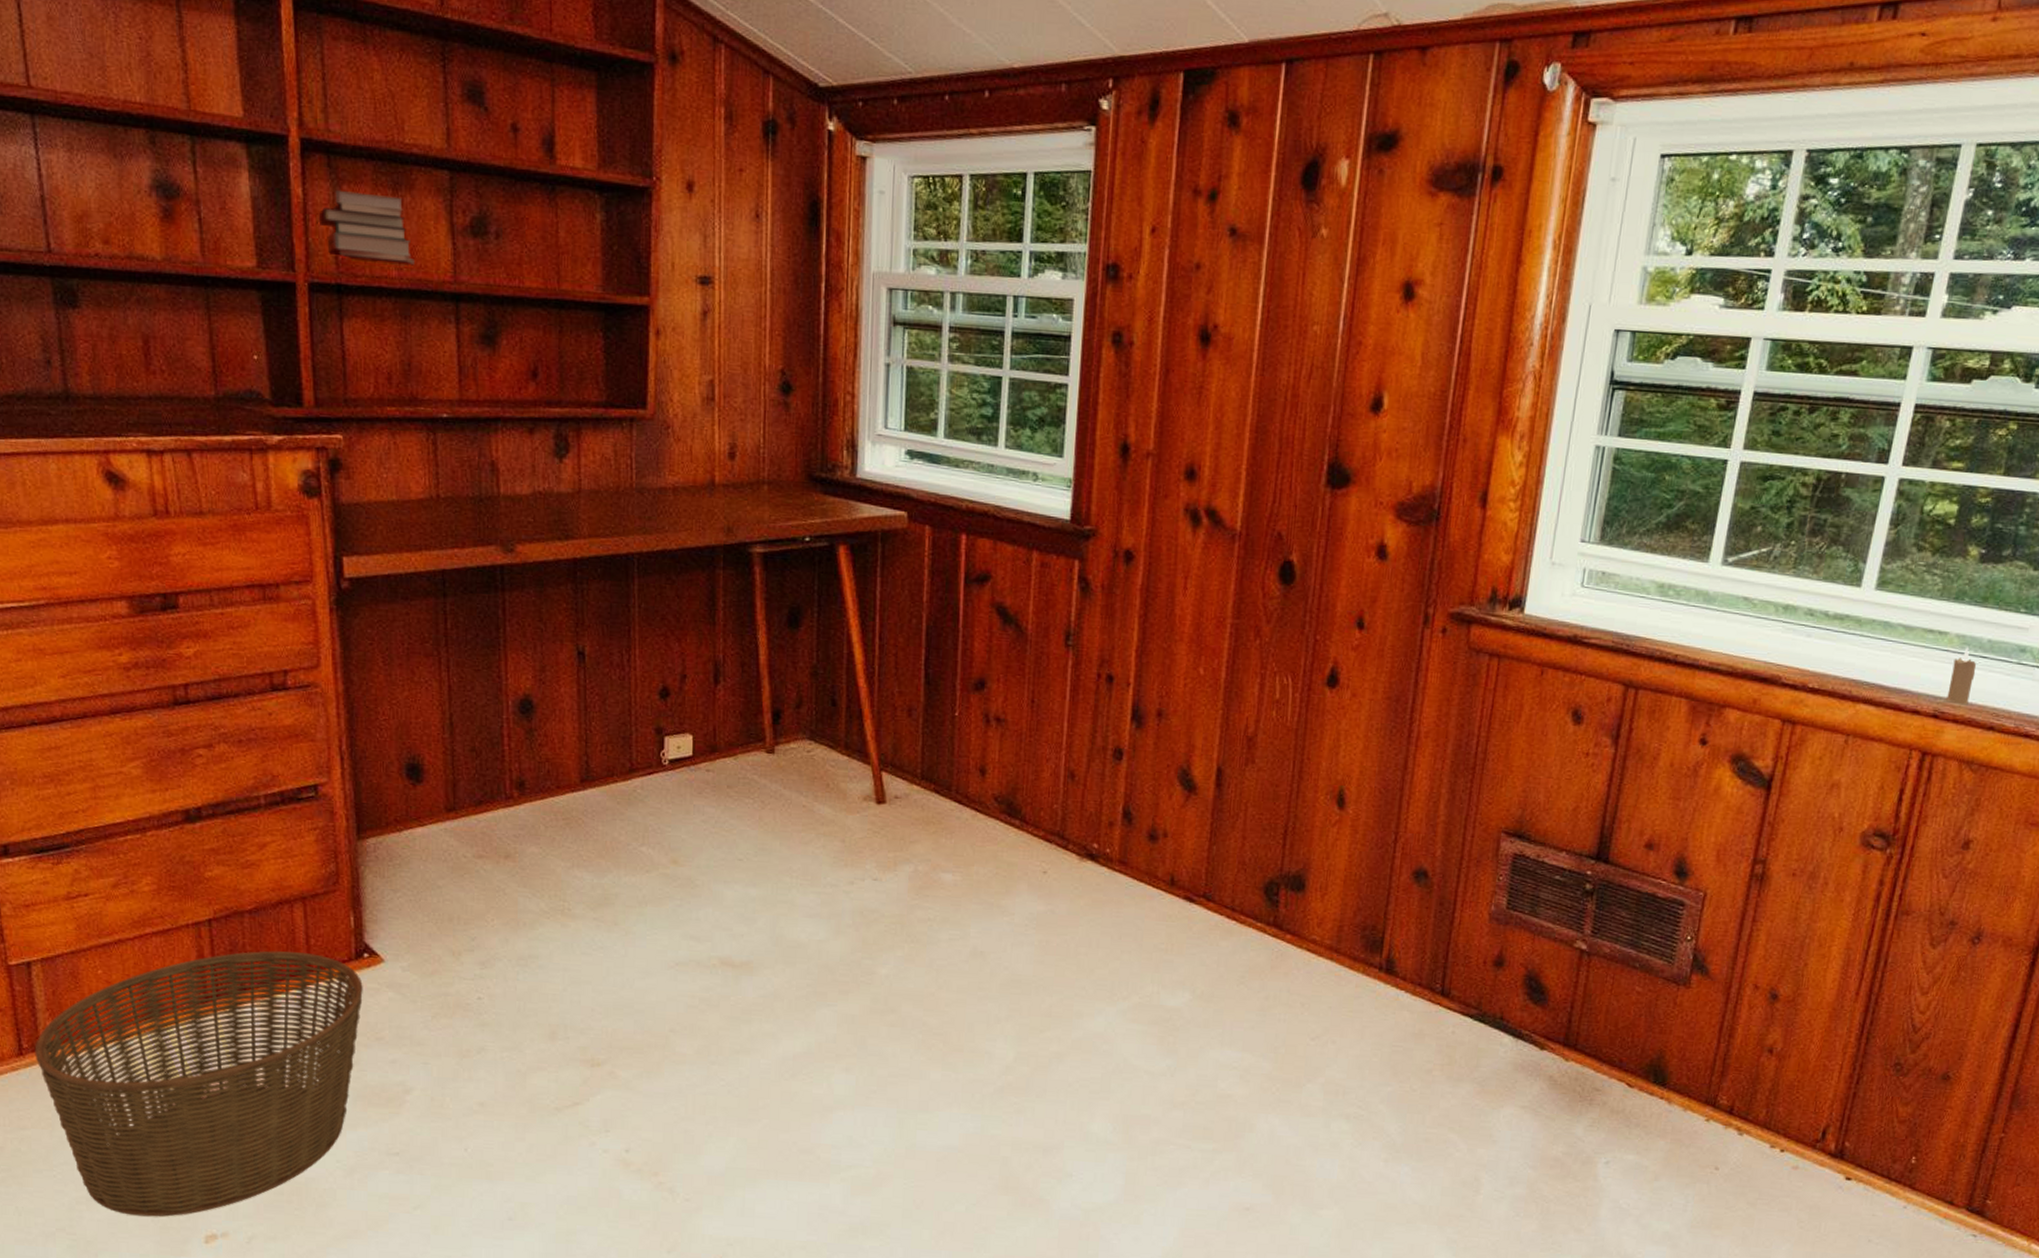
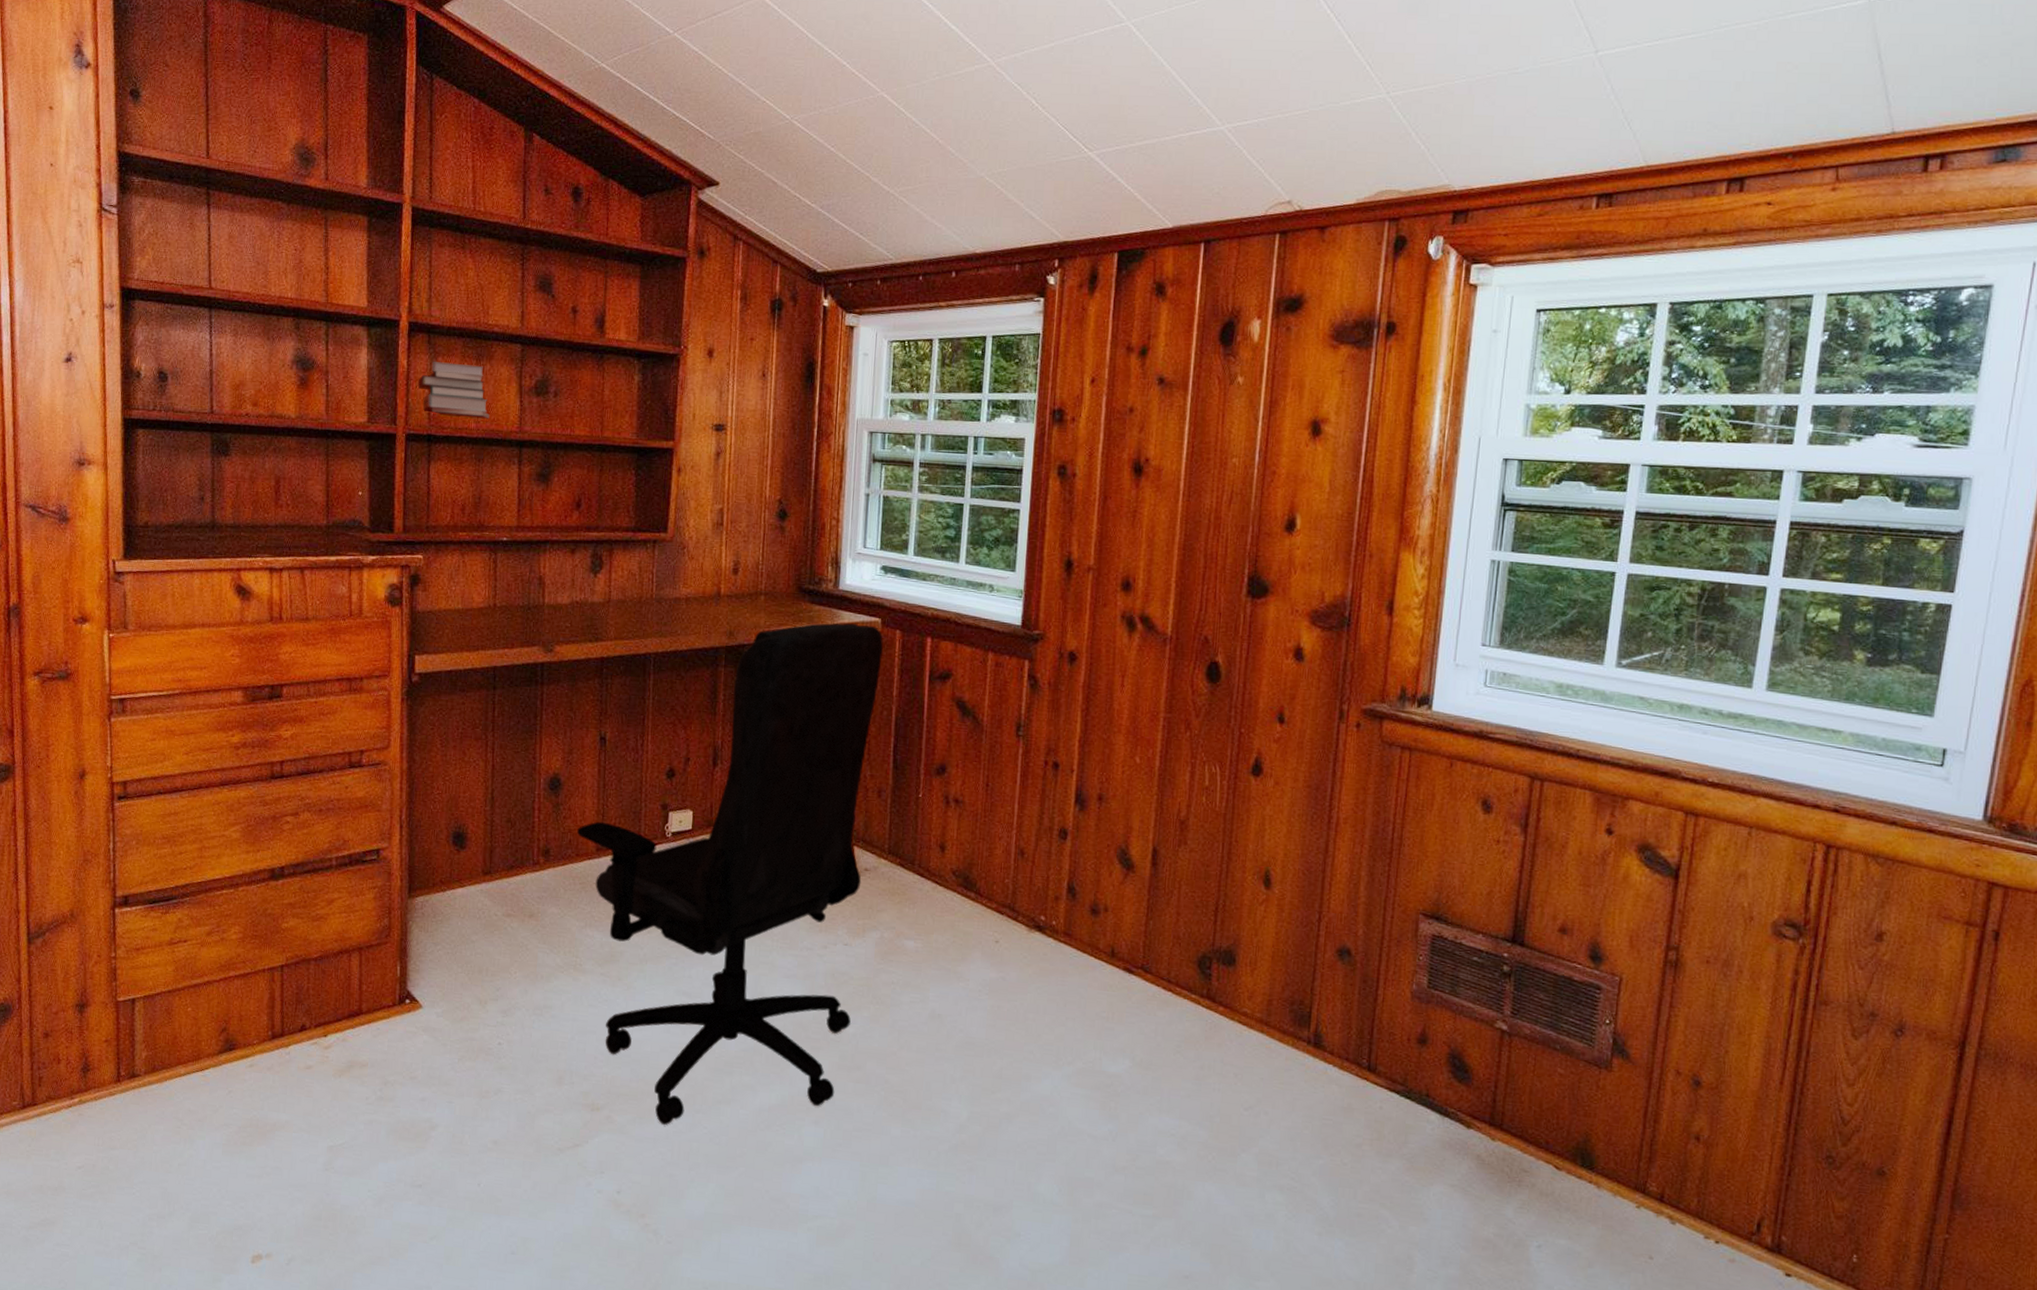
basket: present [34,950,363,1217] -> none [129,994,403,1236]
office chair: none [556,517,911,1078] -> present [577,623,884,1125]
candle: present [1942,647,1977,705] -> none [1842,745,1873,801]

